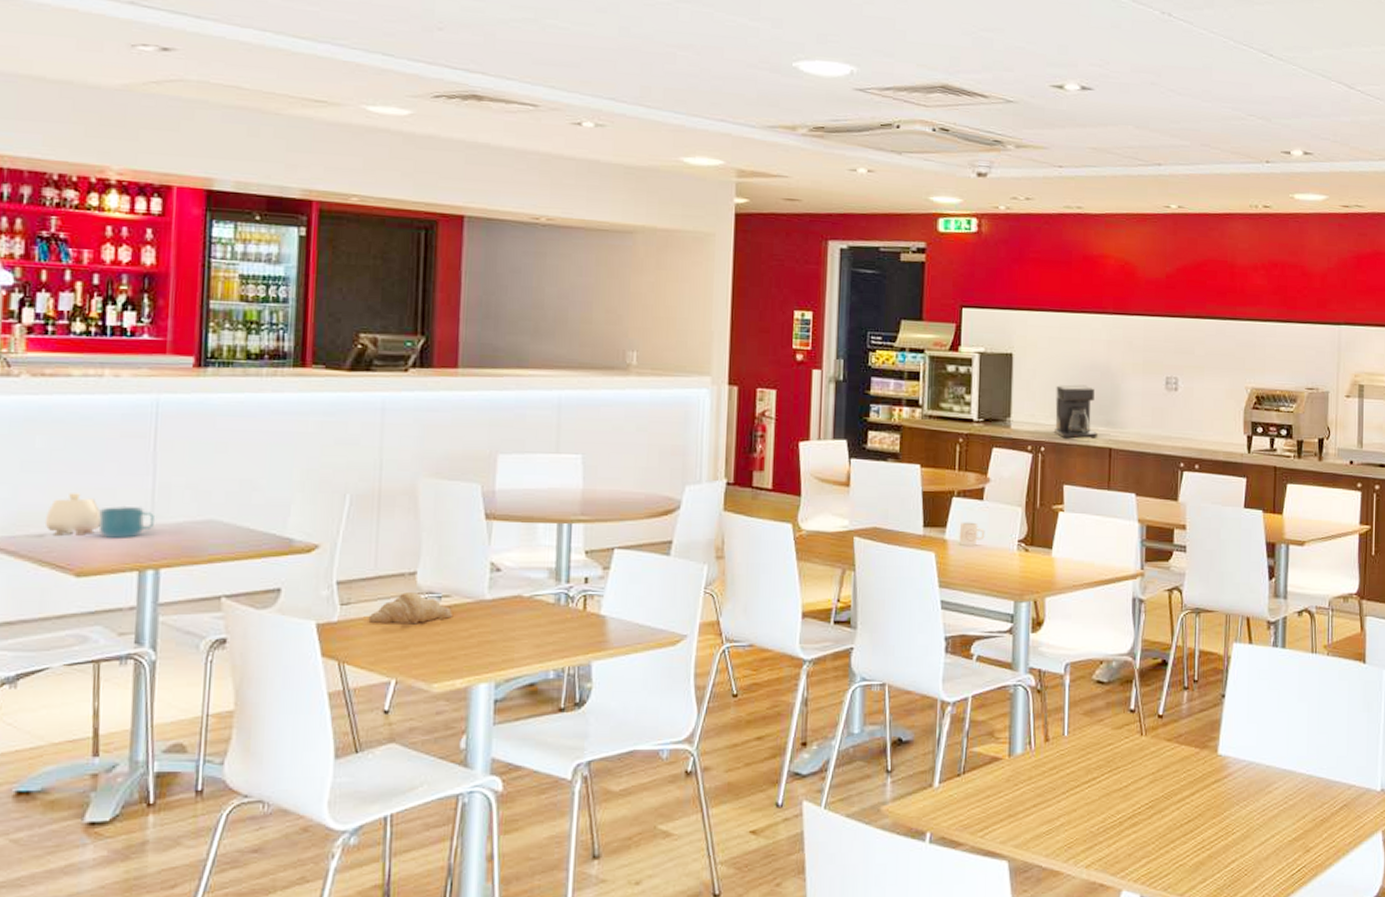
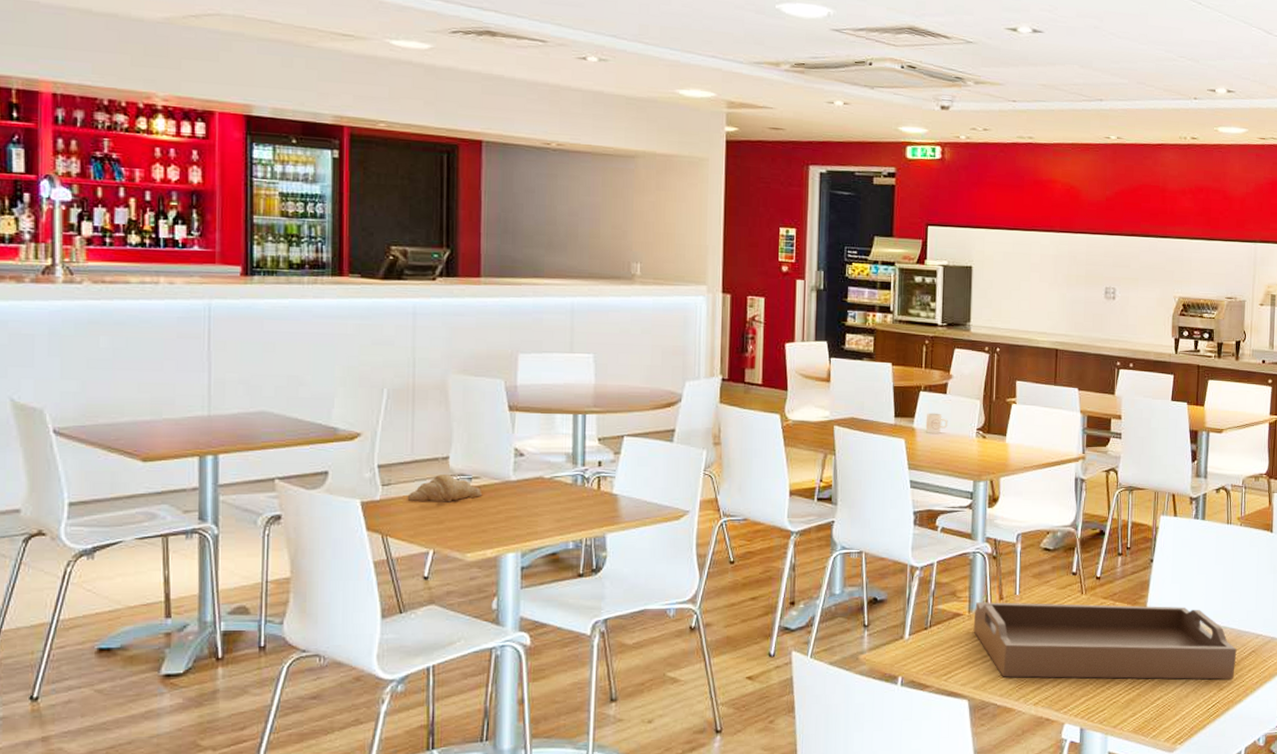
sugar bowl: present [44,493,101,537] -> none [112,387,163,426]
cup: present [98,505,156,538] -> none [161,398,213,428]
serving tray: none [1014,744,1326,839] -> present [973,602,1237,680]
coffee maker: present [1055,384,1099,439] -> none [1008,293,1047,341]

